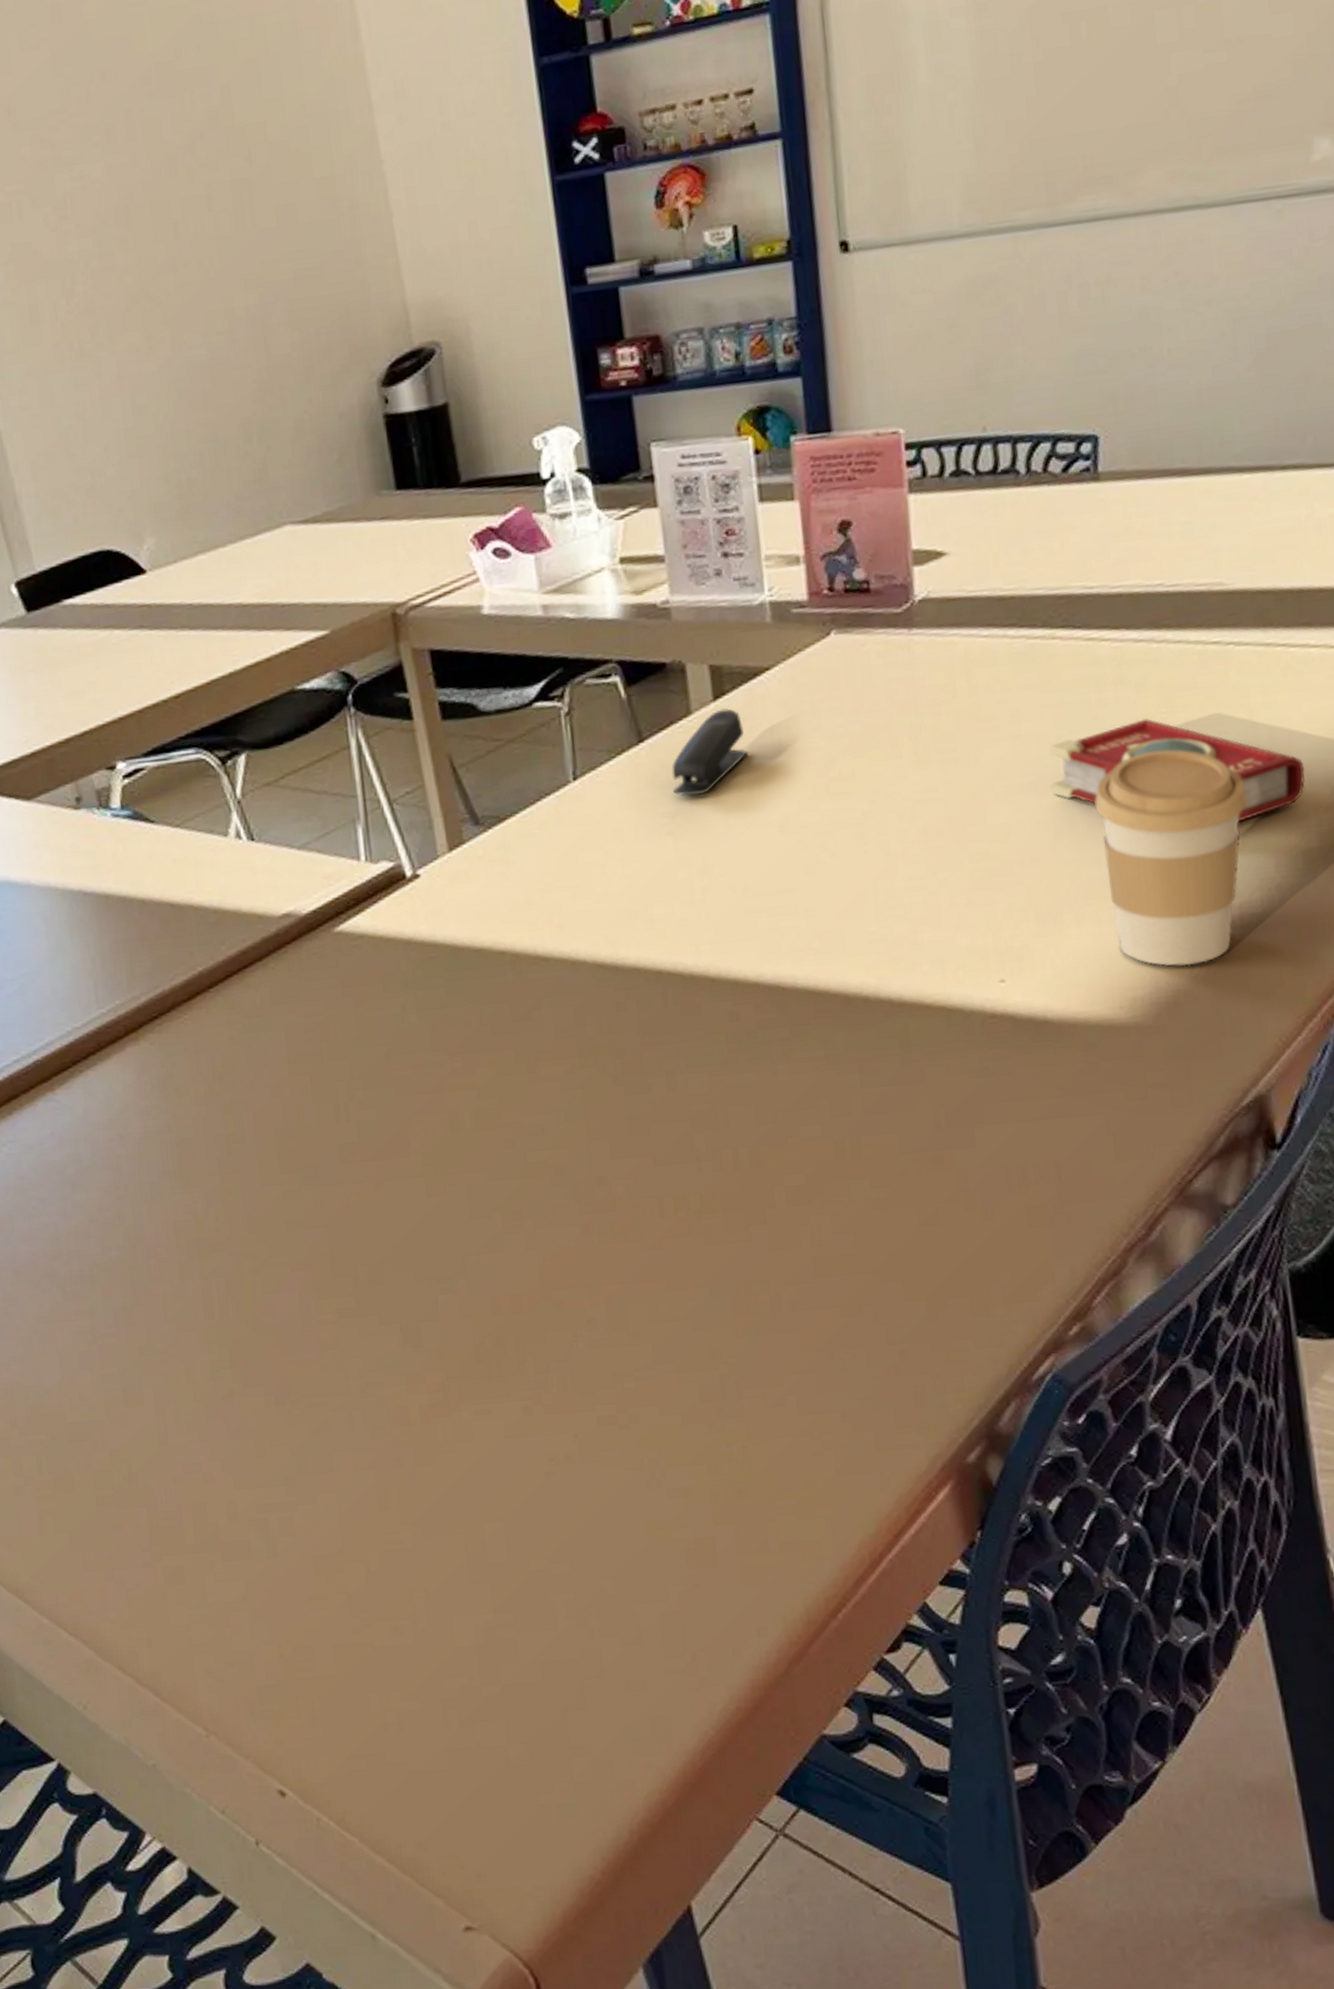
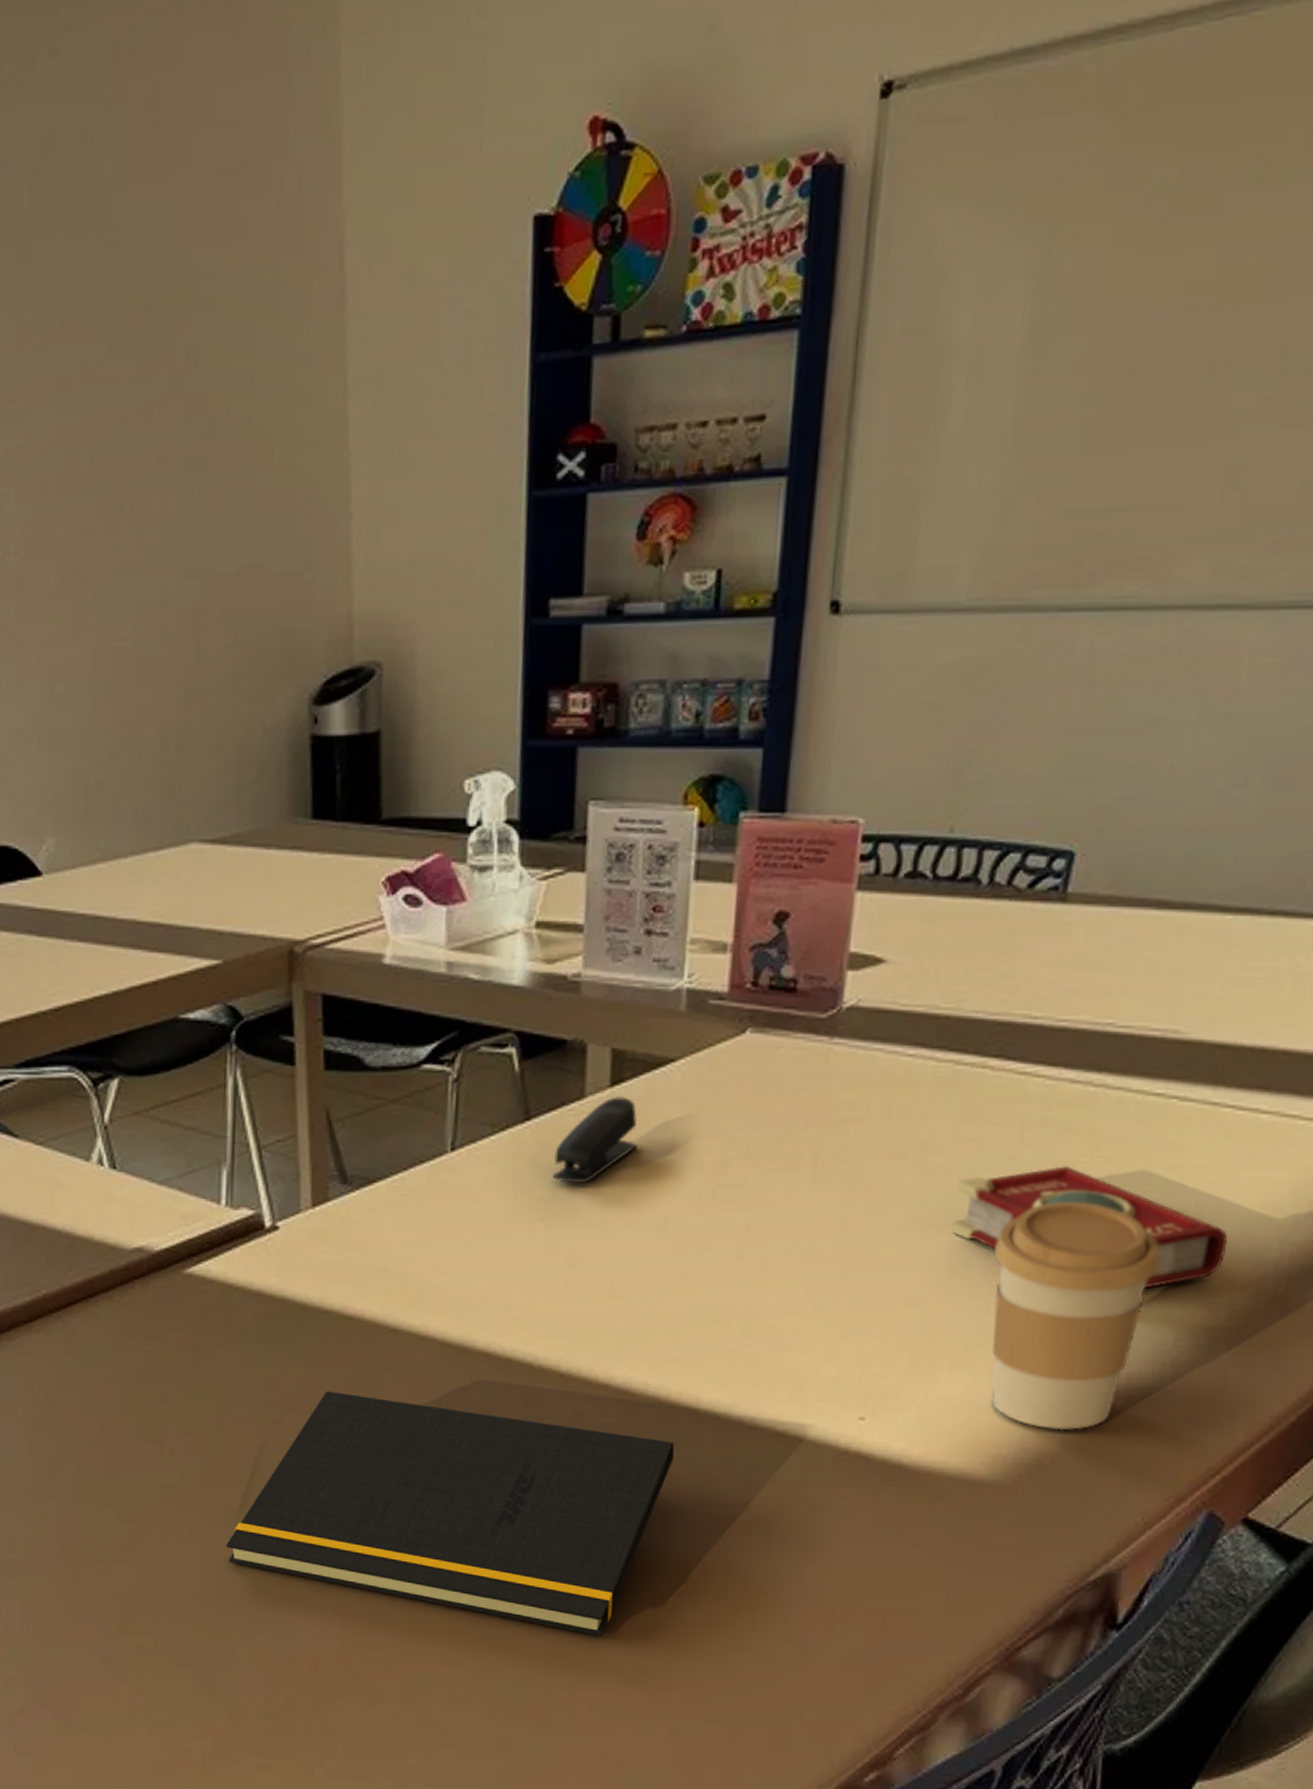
notepad: none [413,1026,833,1230] -> present [226,1390,675,1637]

